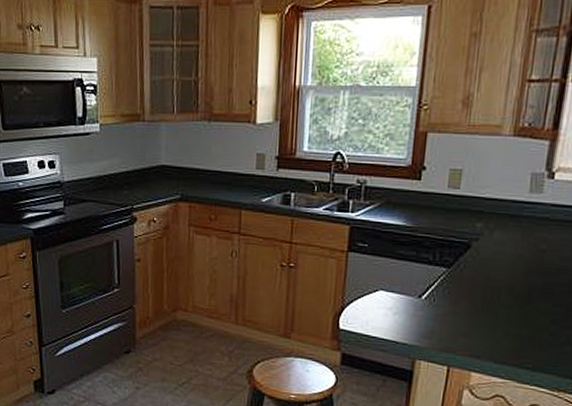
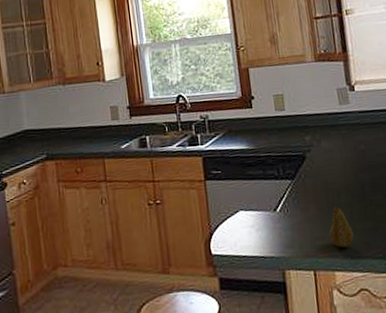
fruit: none [475,306,505,350] -> present [329,206,354,248]

